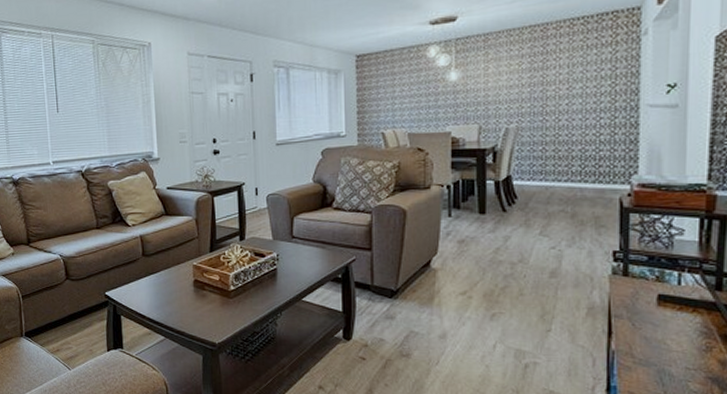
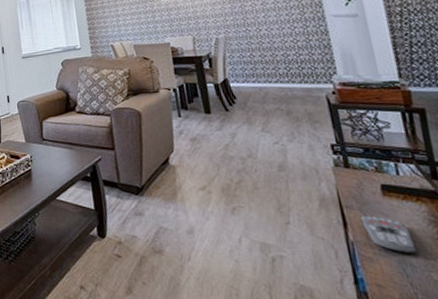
remote control: none [628,324,680,364] -> present [360,215,417,254]

